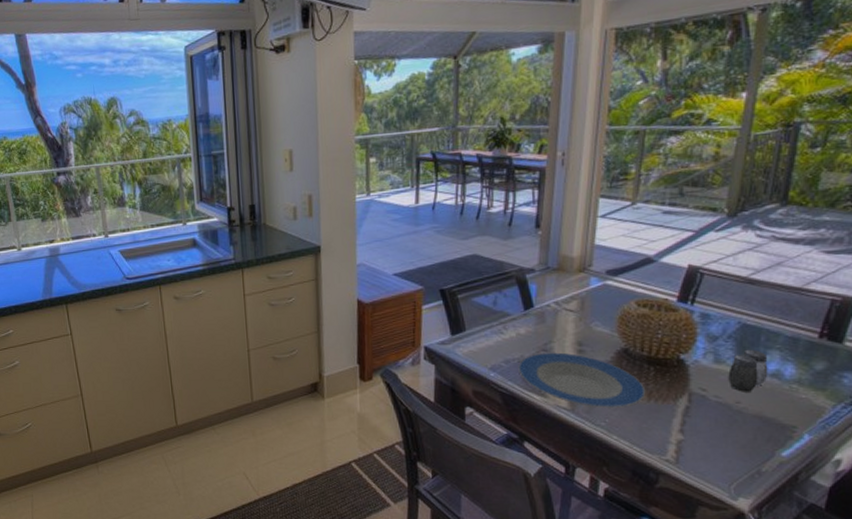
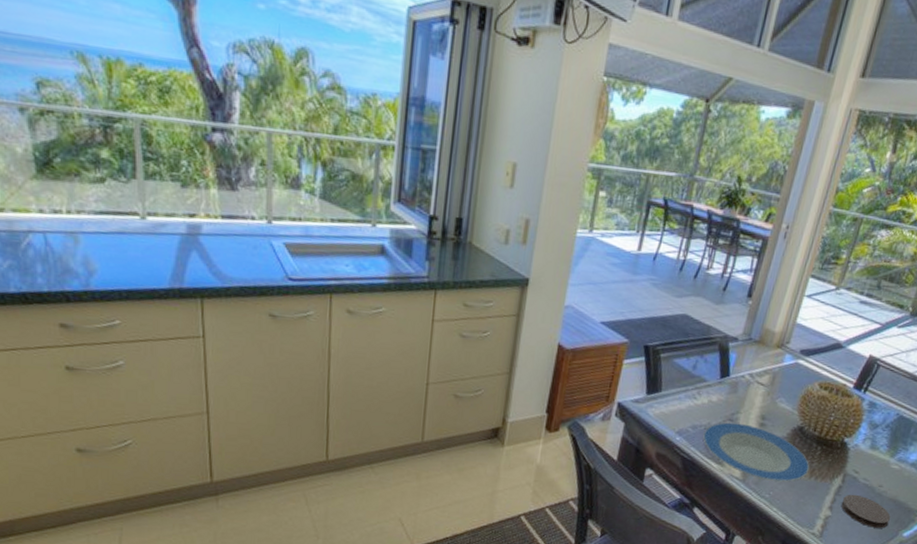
coaster: none [693,414,761,449] -> present [841,494,891,528]
salt and pepper shaker: present [728,349,768,392] -> none [877,439,912,478]

